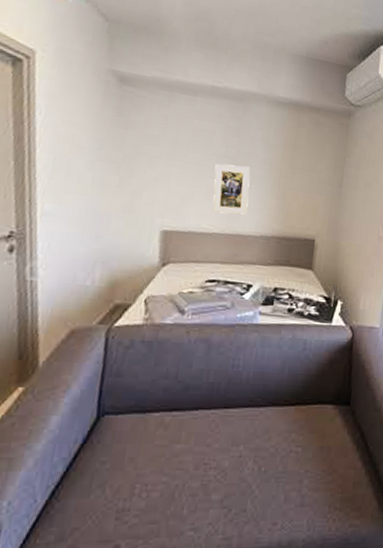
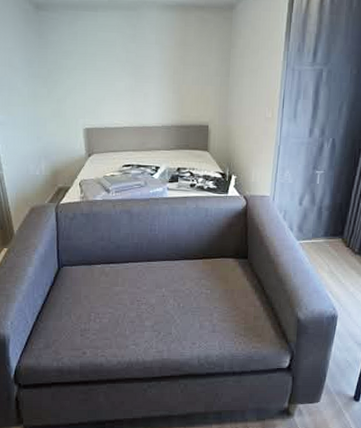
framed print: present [212,164,251,215] -> none [119,67,150,110]

